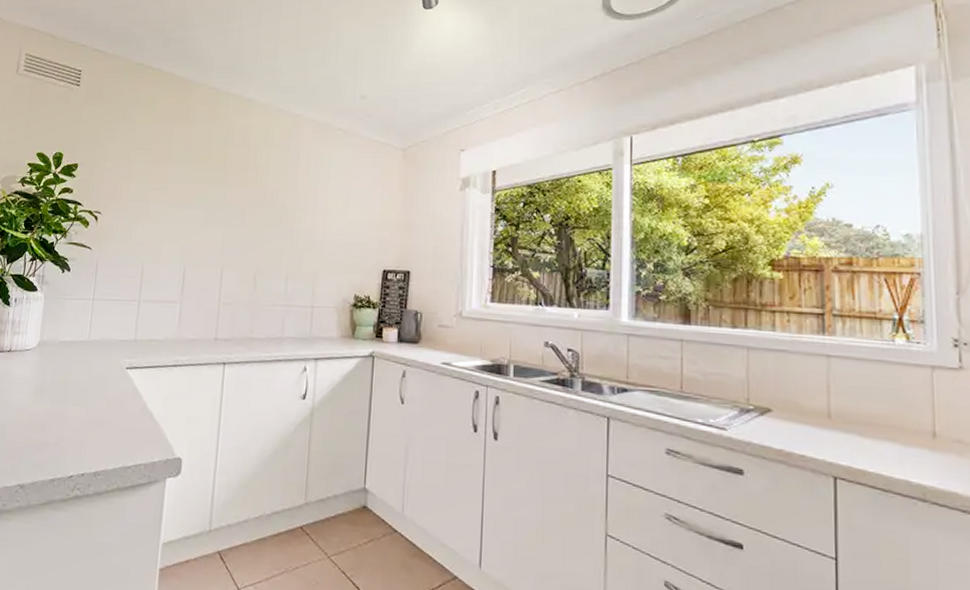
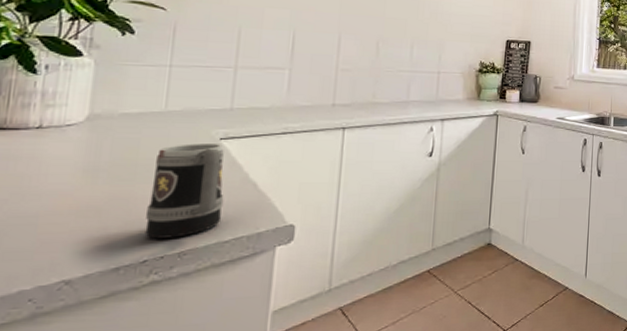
mug: none [72,371,129,458] -> present [144,144,224,239]

